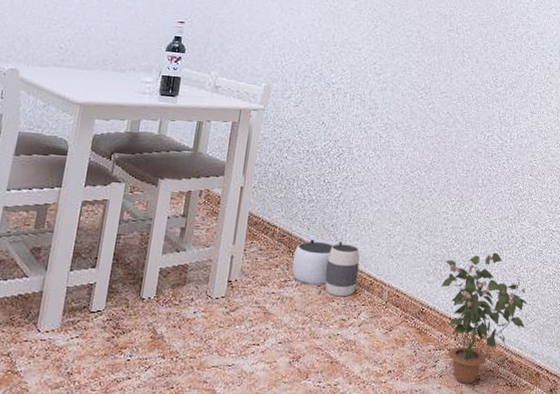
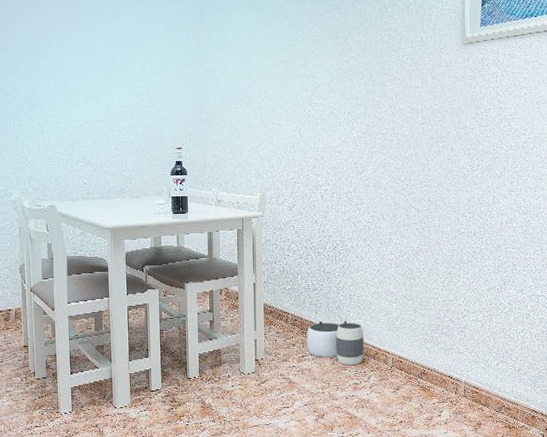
potted plant: present [441,252,528,384] -> none [439,319,520,428]

